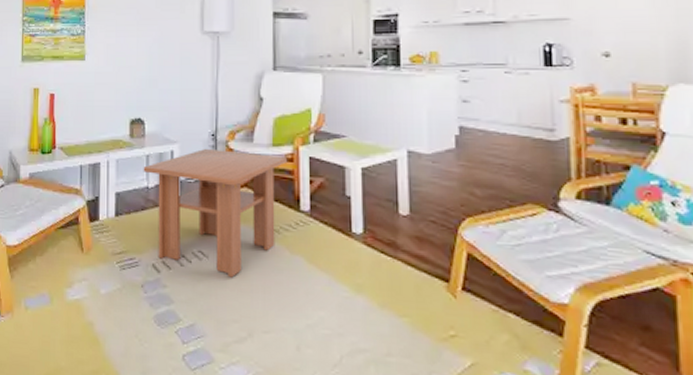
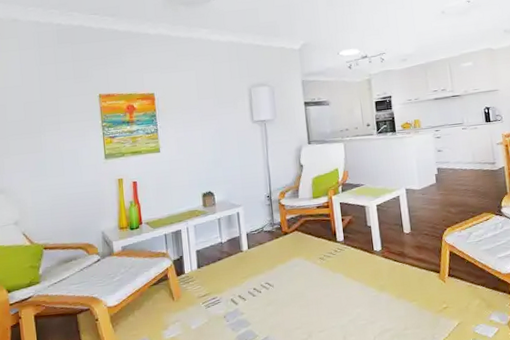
coffee table: present [143,148,288,278] -> none [216,205,325,298]

